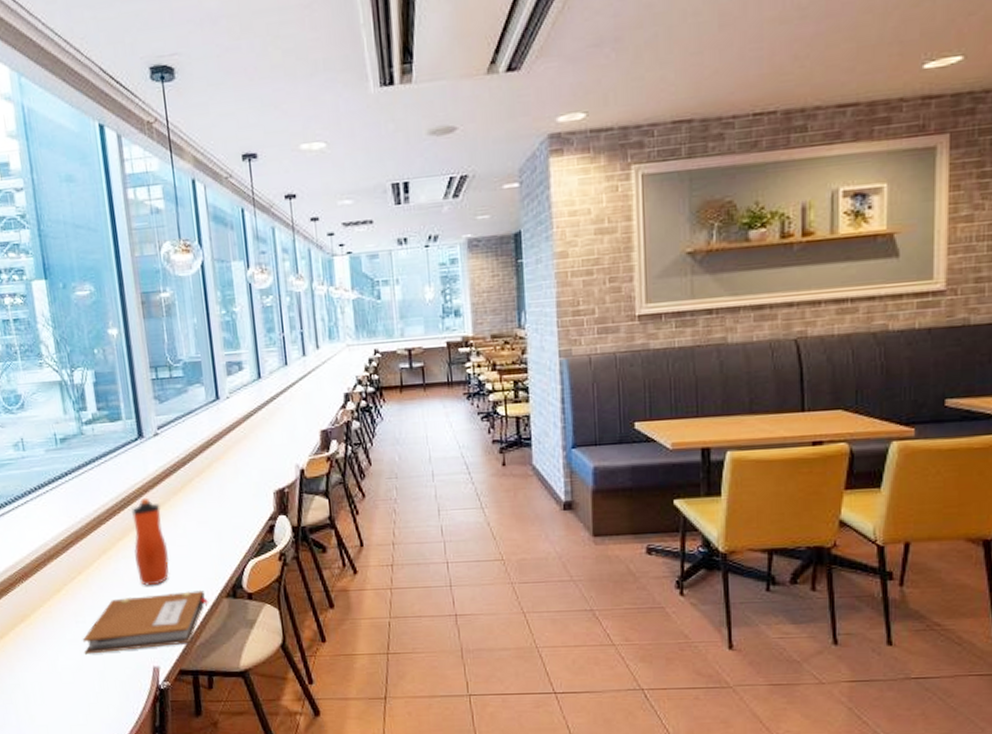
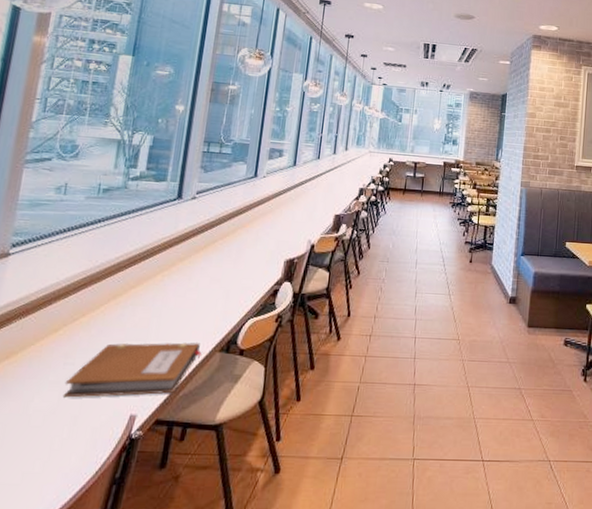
water bottle: present [132,497,170,586] -> none [141,251,180,334]

